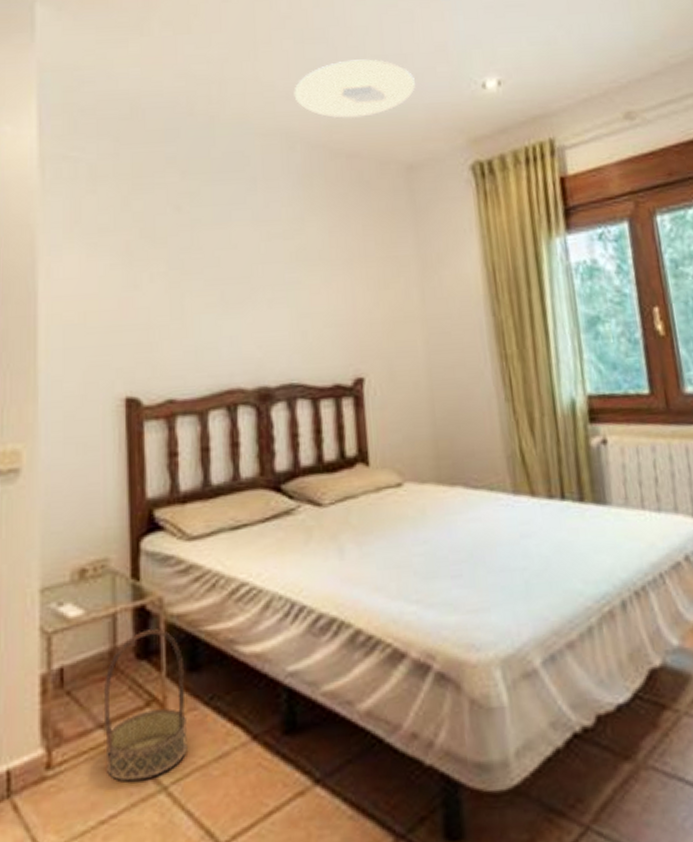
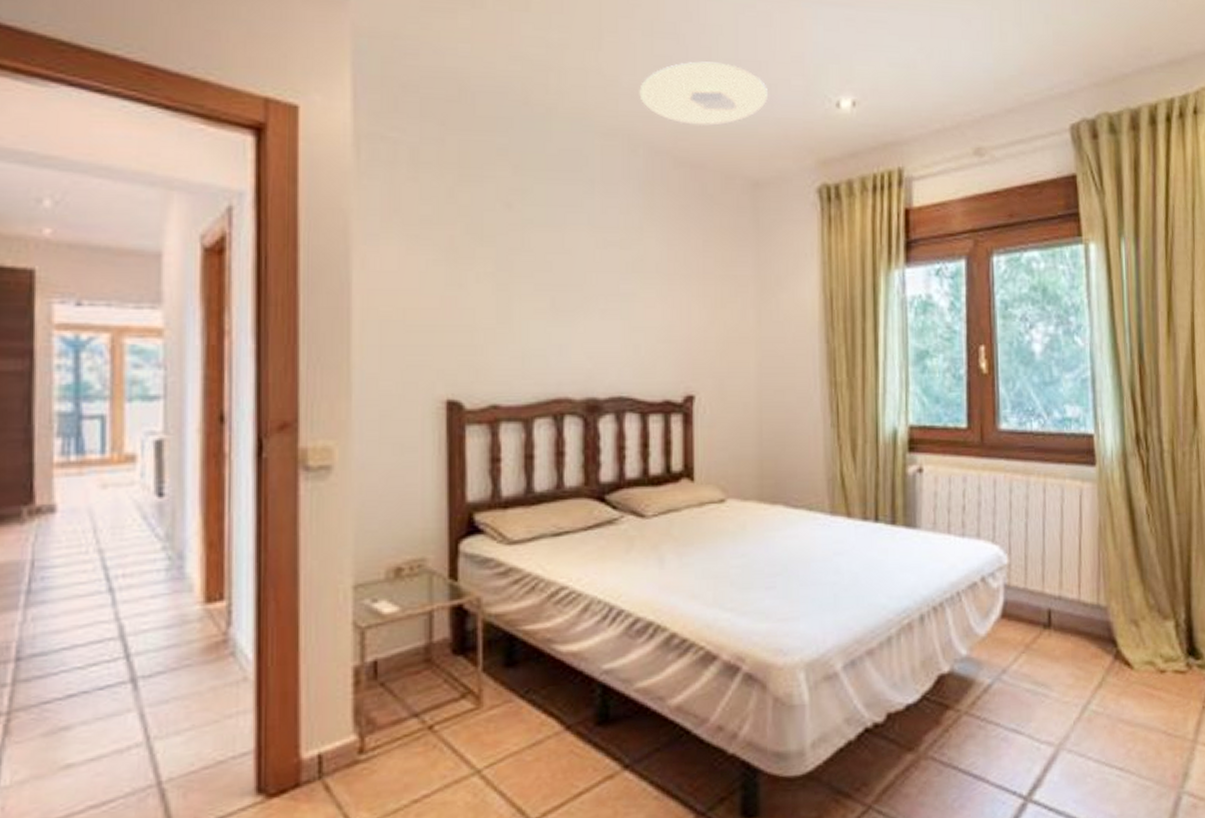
basket: present [103,628,188,783] -> none [418,626,503,766]

